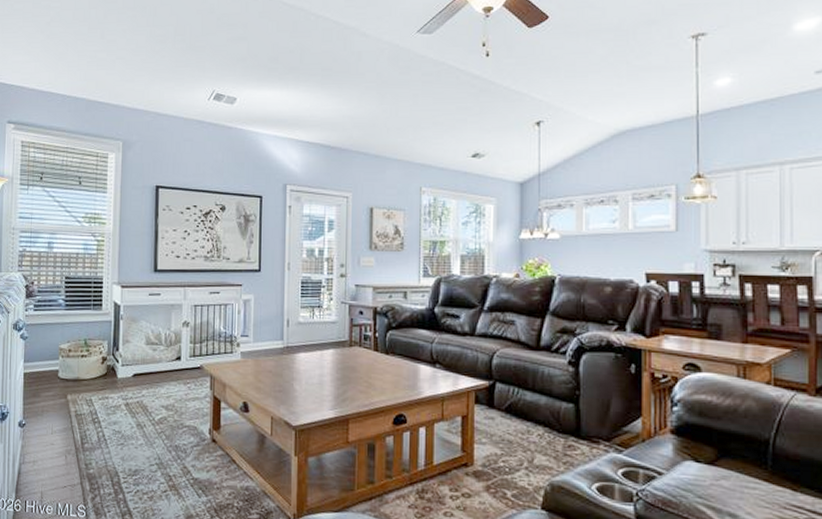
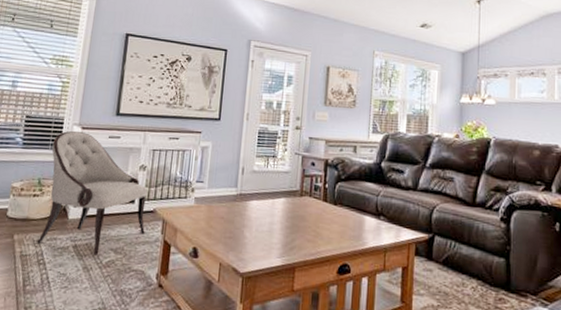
armchair: none [90,289,194,413] -> present [37,130,147,255]

